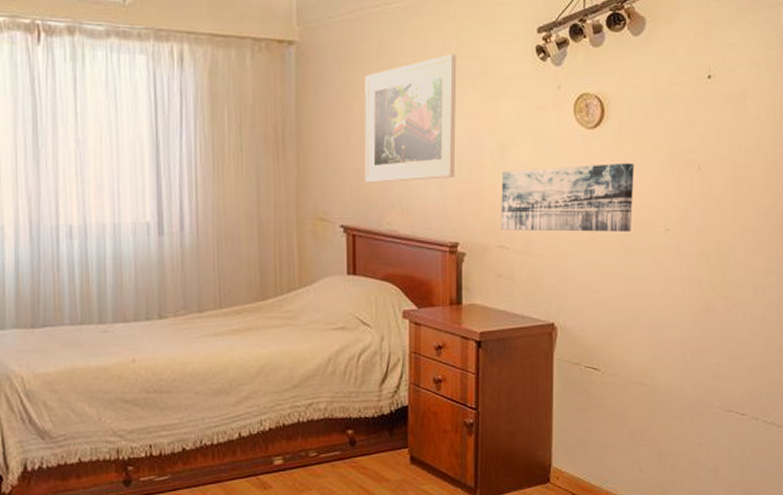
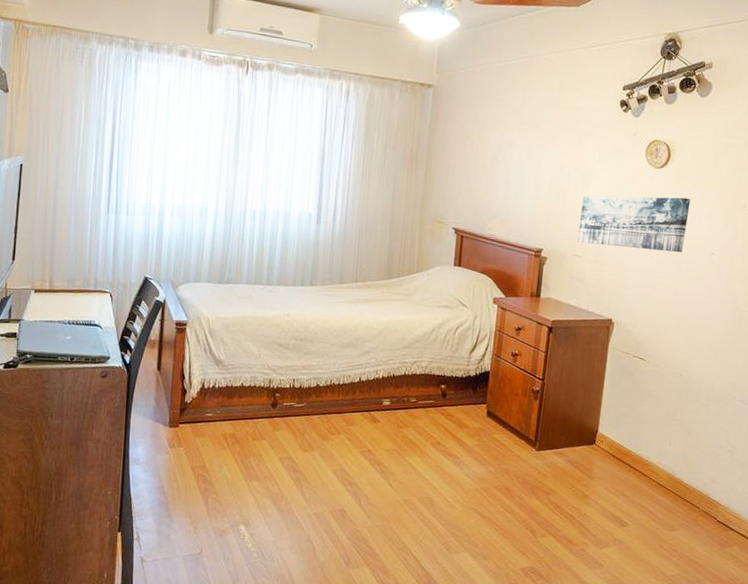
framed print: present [364,54,457,183] -> none [475,102,557,199]

